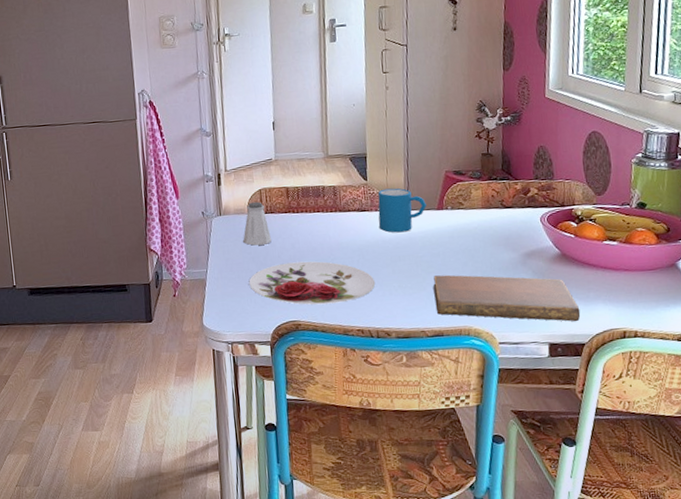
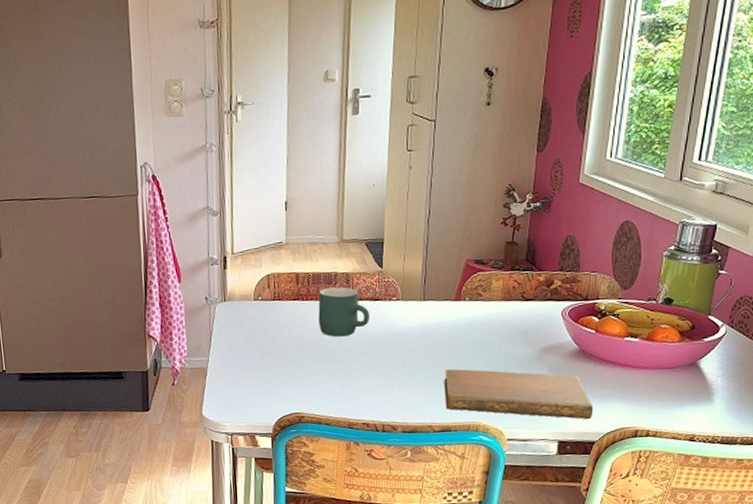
saltshaker: present [243,201,271,246] -> none [248,287,278,334]
plate: present [249,261,376,305] -> none [252,351,385,397]
mug: none [308,199,359,247] -> present [318,287,370,337]
mug: present [377,188,427,233] -> none [391,276,445,324]

